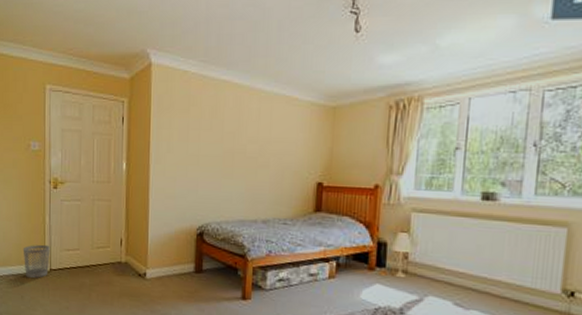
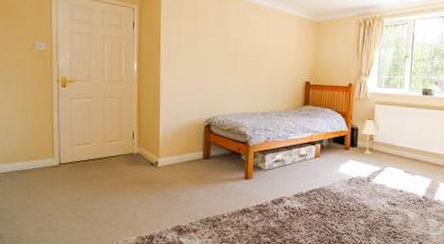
wastebasket: present [23,244,50,279] -> none [28,140,59,173]

